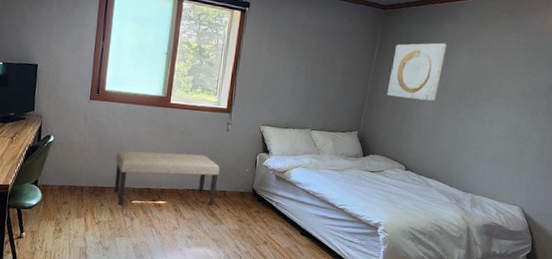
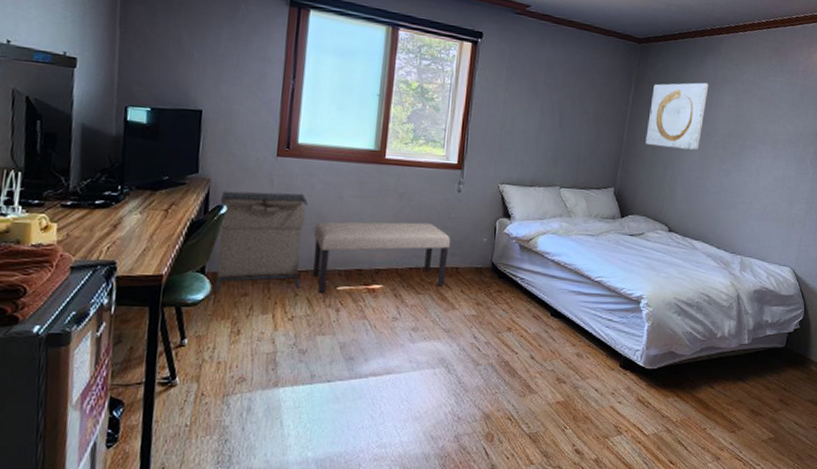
laundry hamper: none [44,124,112,201] -> present [215,190,308,293]

